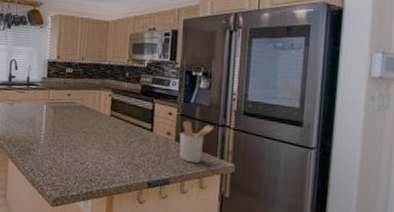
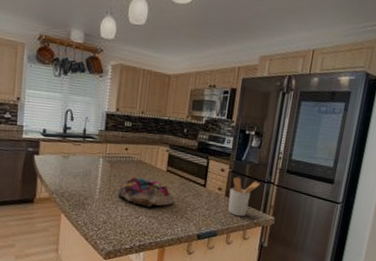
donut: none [62,122,119,153] -> present [117,177,173,207]

